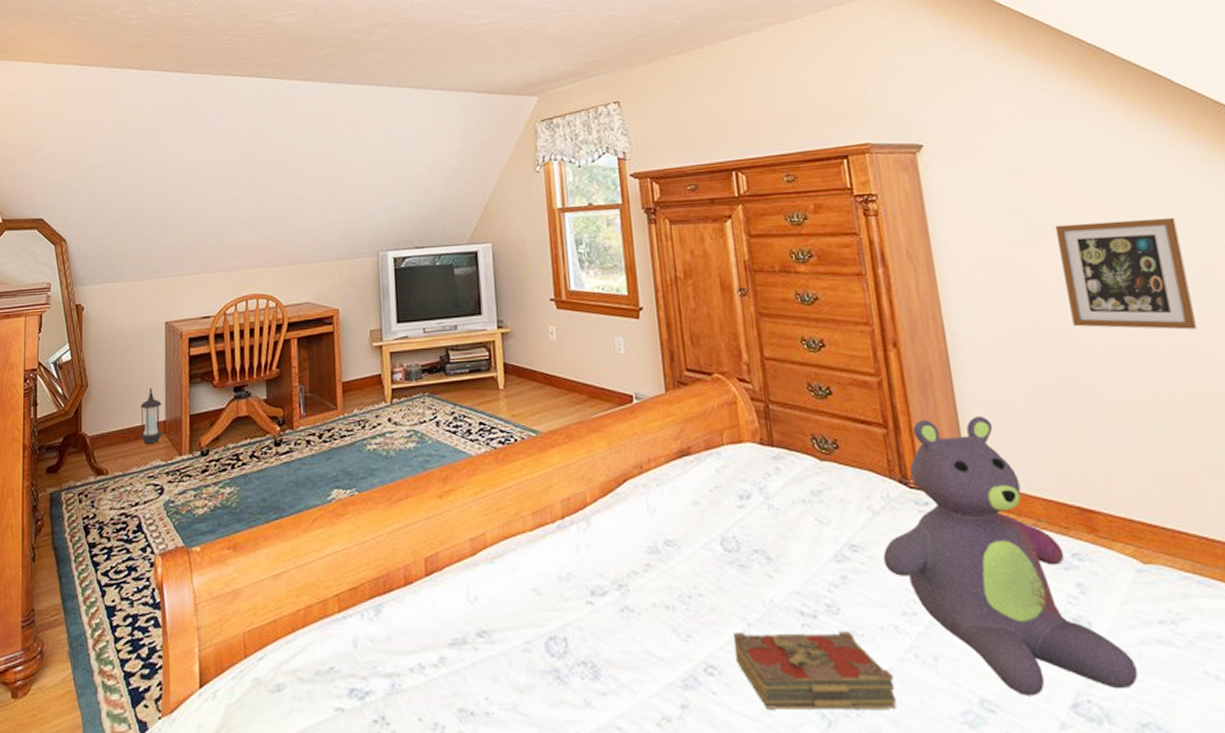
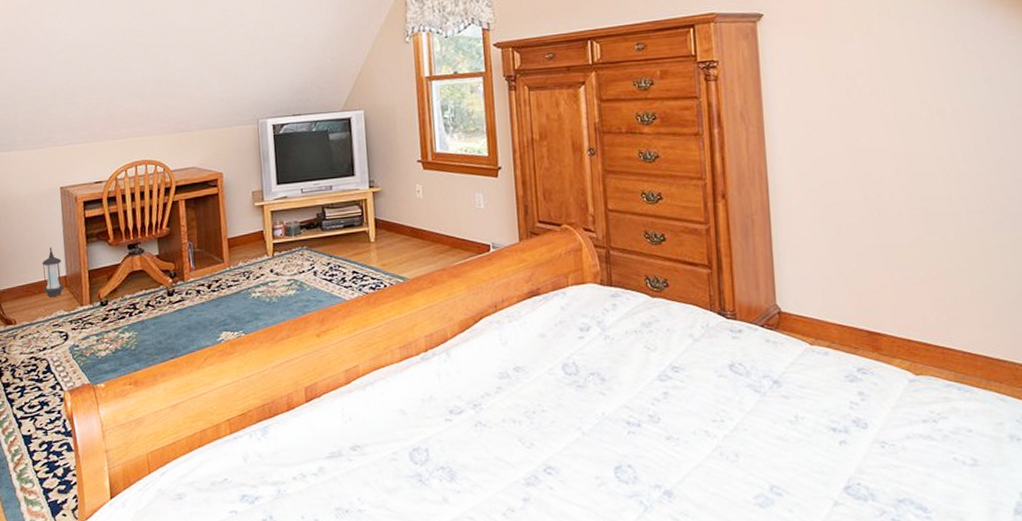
book: present [732,631,898,710] -> none [569,436,703,499]
stuffed bear: present [883,415,1139,696] -> none [700,256,901,482]
picture frame: present [1054,217,1197,330] -> none [873,79,985,179]

